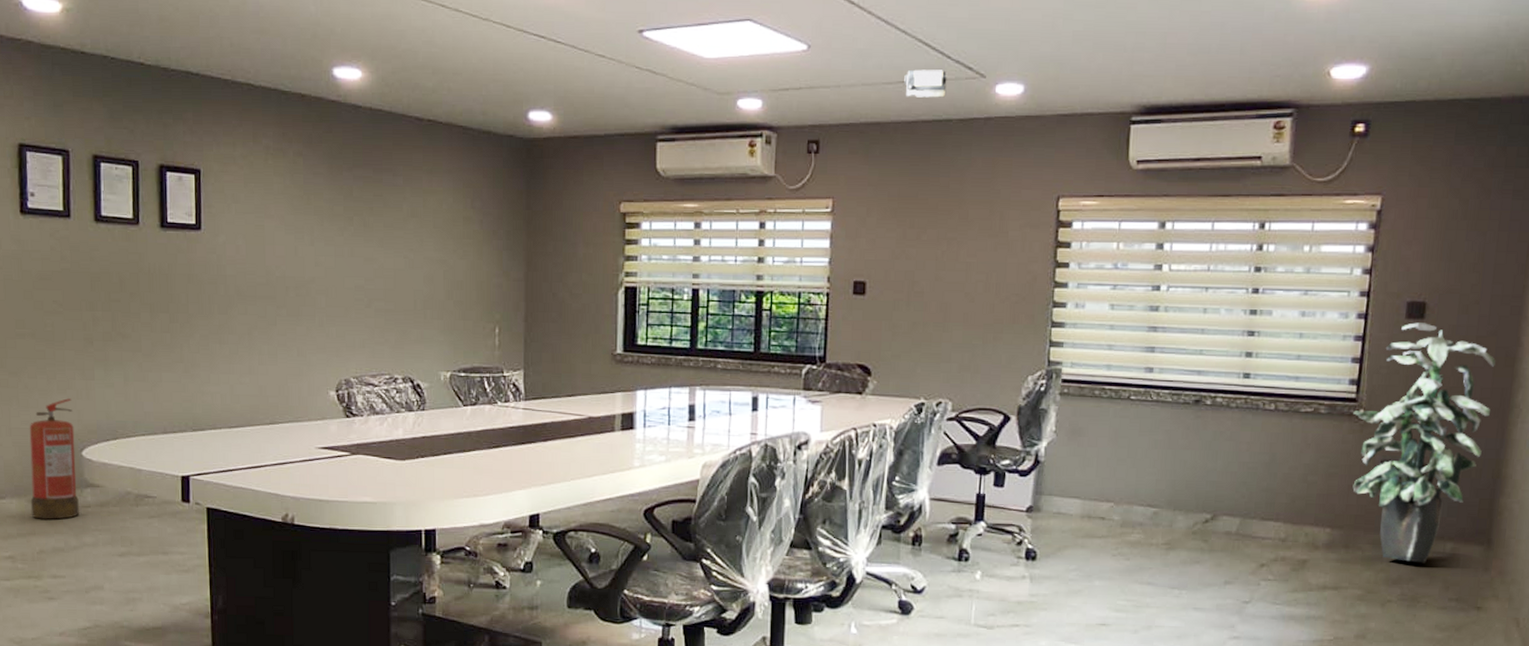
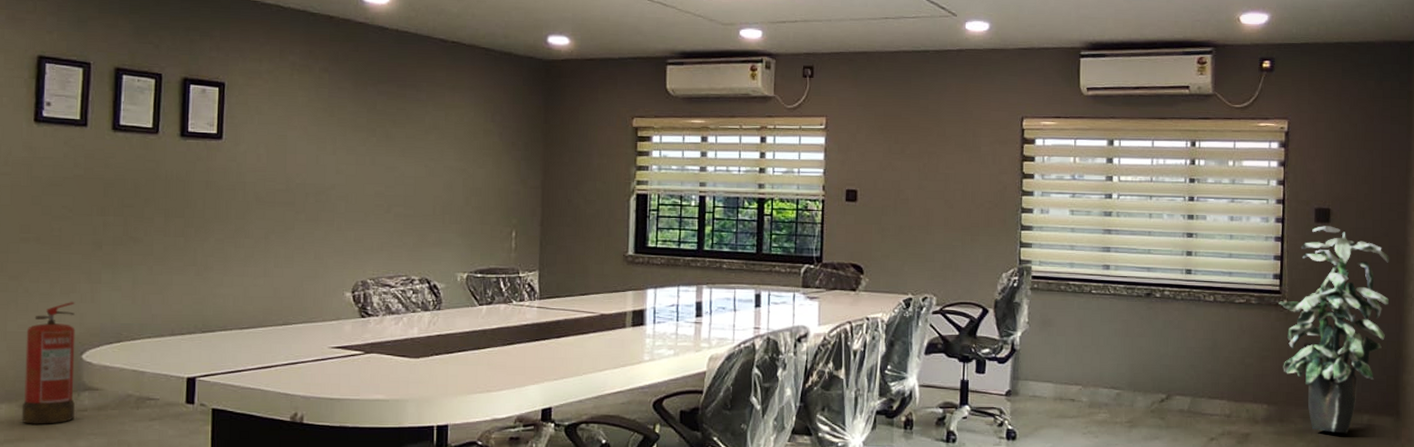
projector: present [904,69,947,98] -> none [887,8,924,32]

